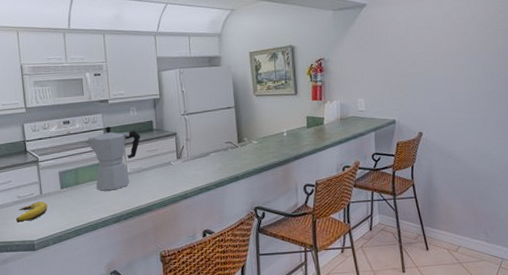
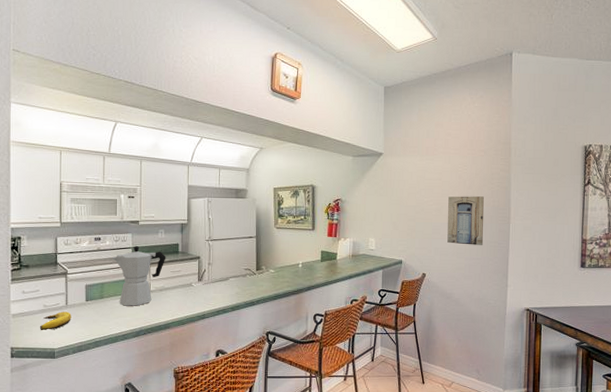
wall art: none [442,42,484,98] -> present [447,196,485,245]

